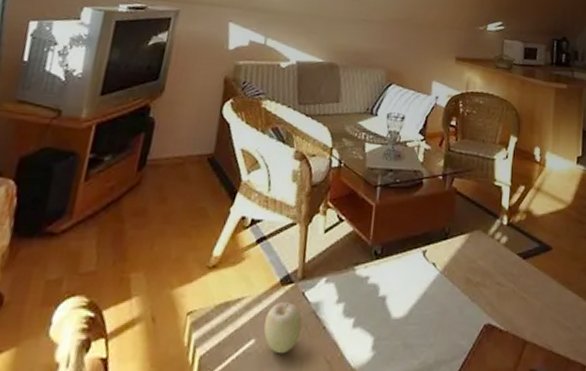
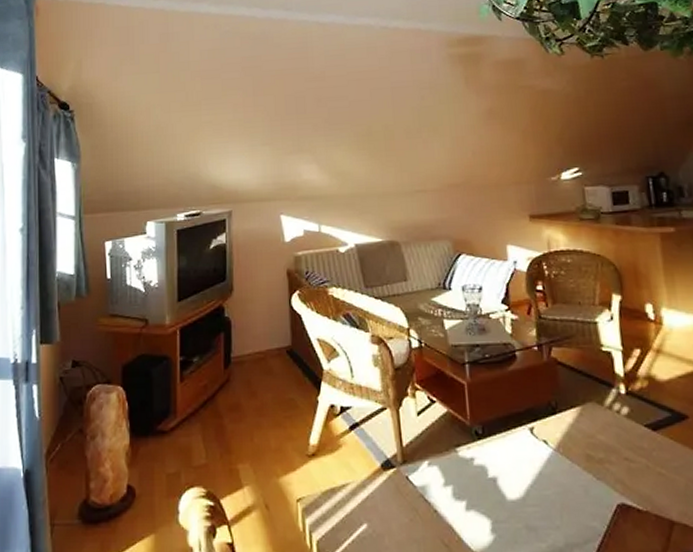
fruit: present [263,302,302,354] -> none [373,487,412,538]

